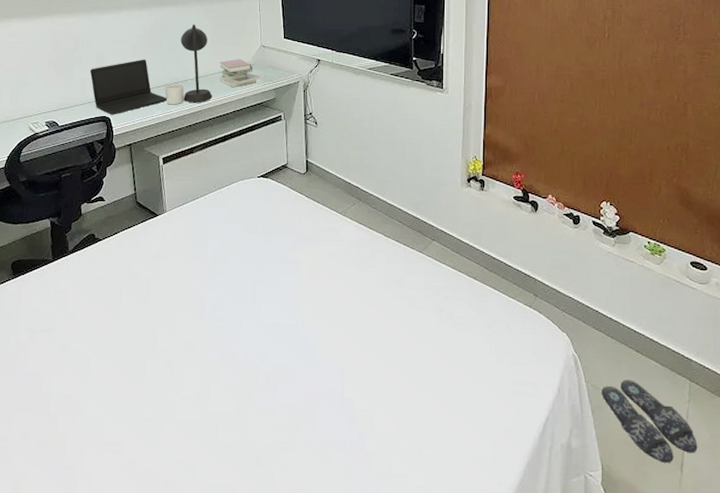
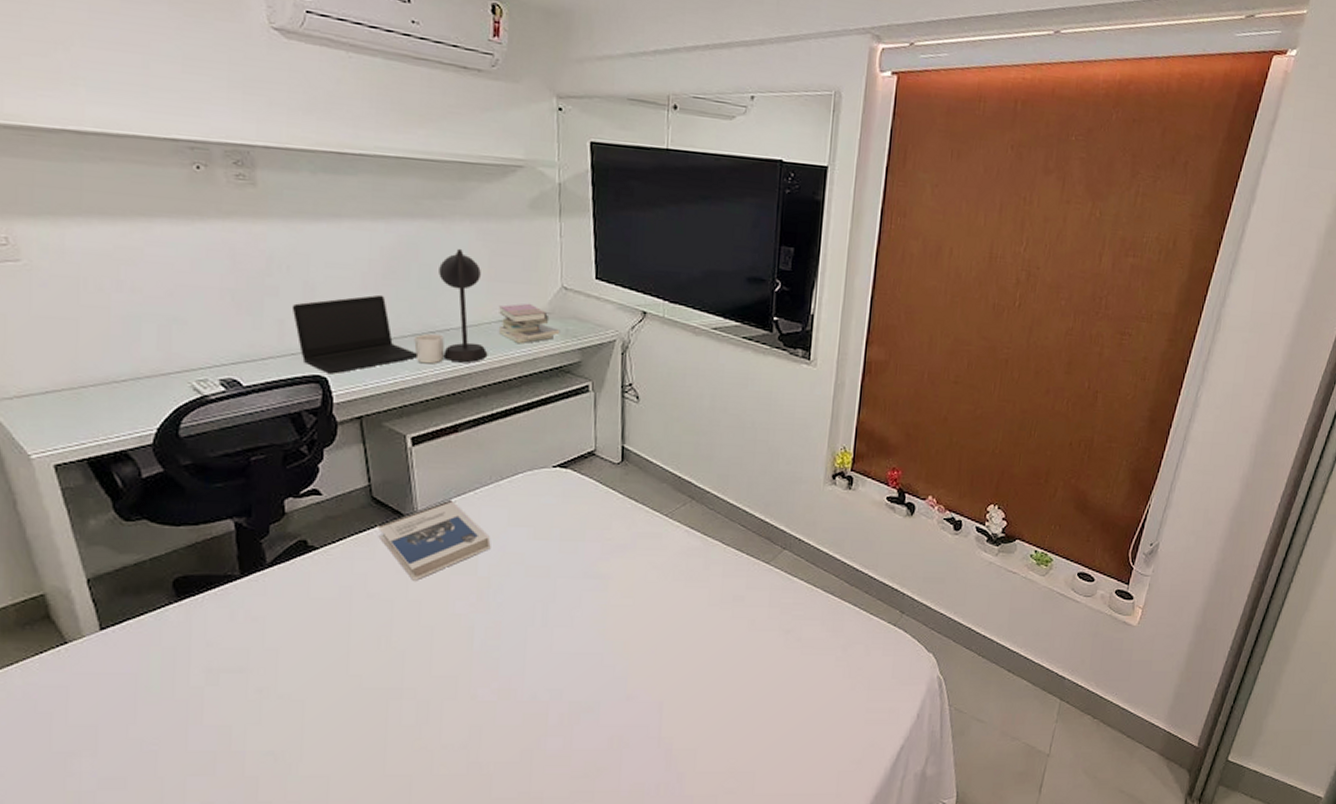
hardback book: none [139,203,216,265] -> present [377,499,491,581]
slippers: present [601,379,698,463] -> none [965,701,1060,785]

